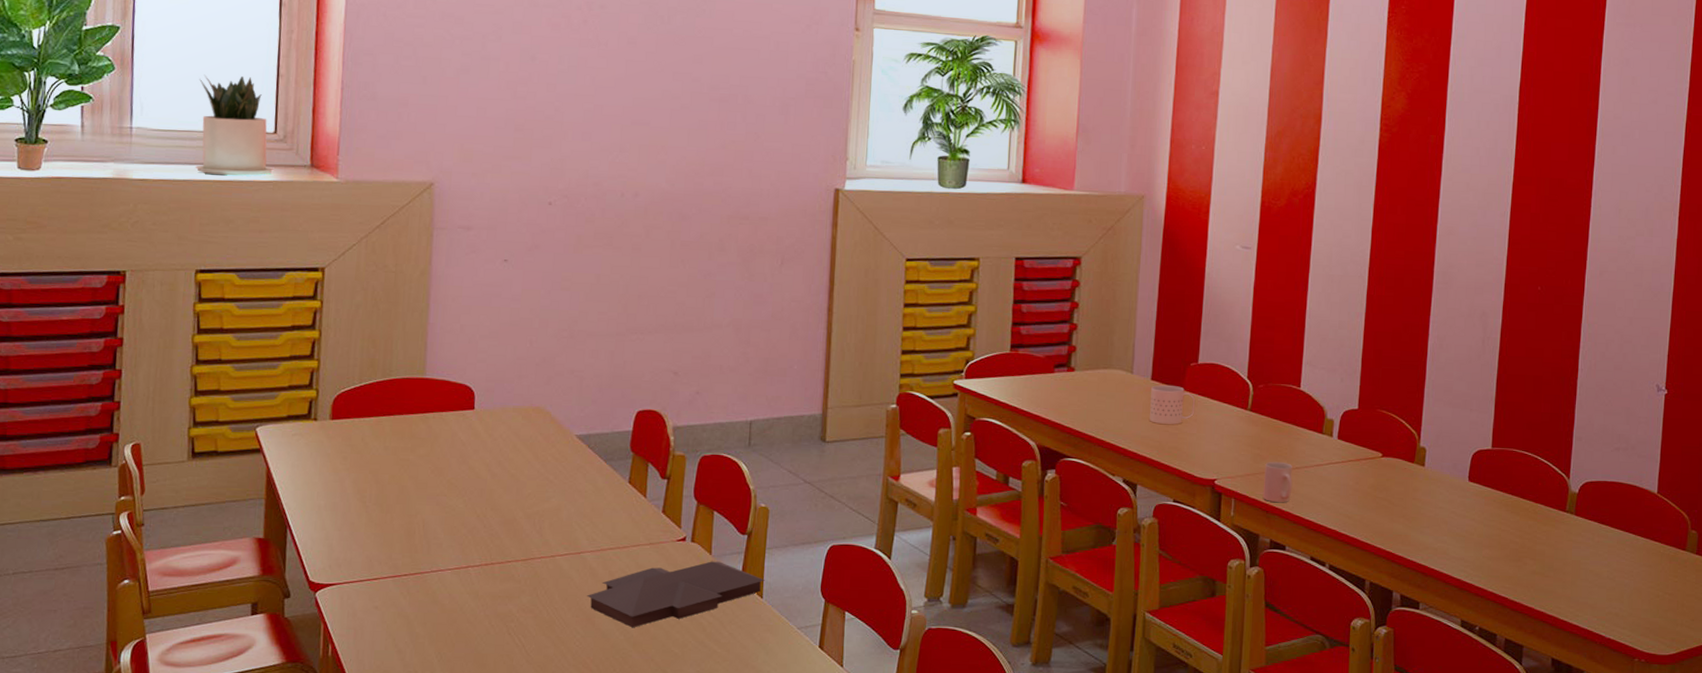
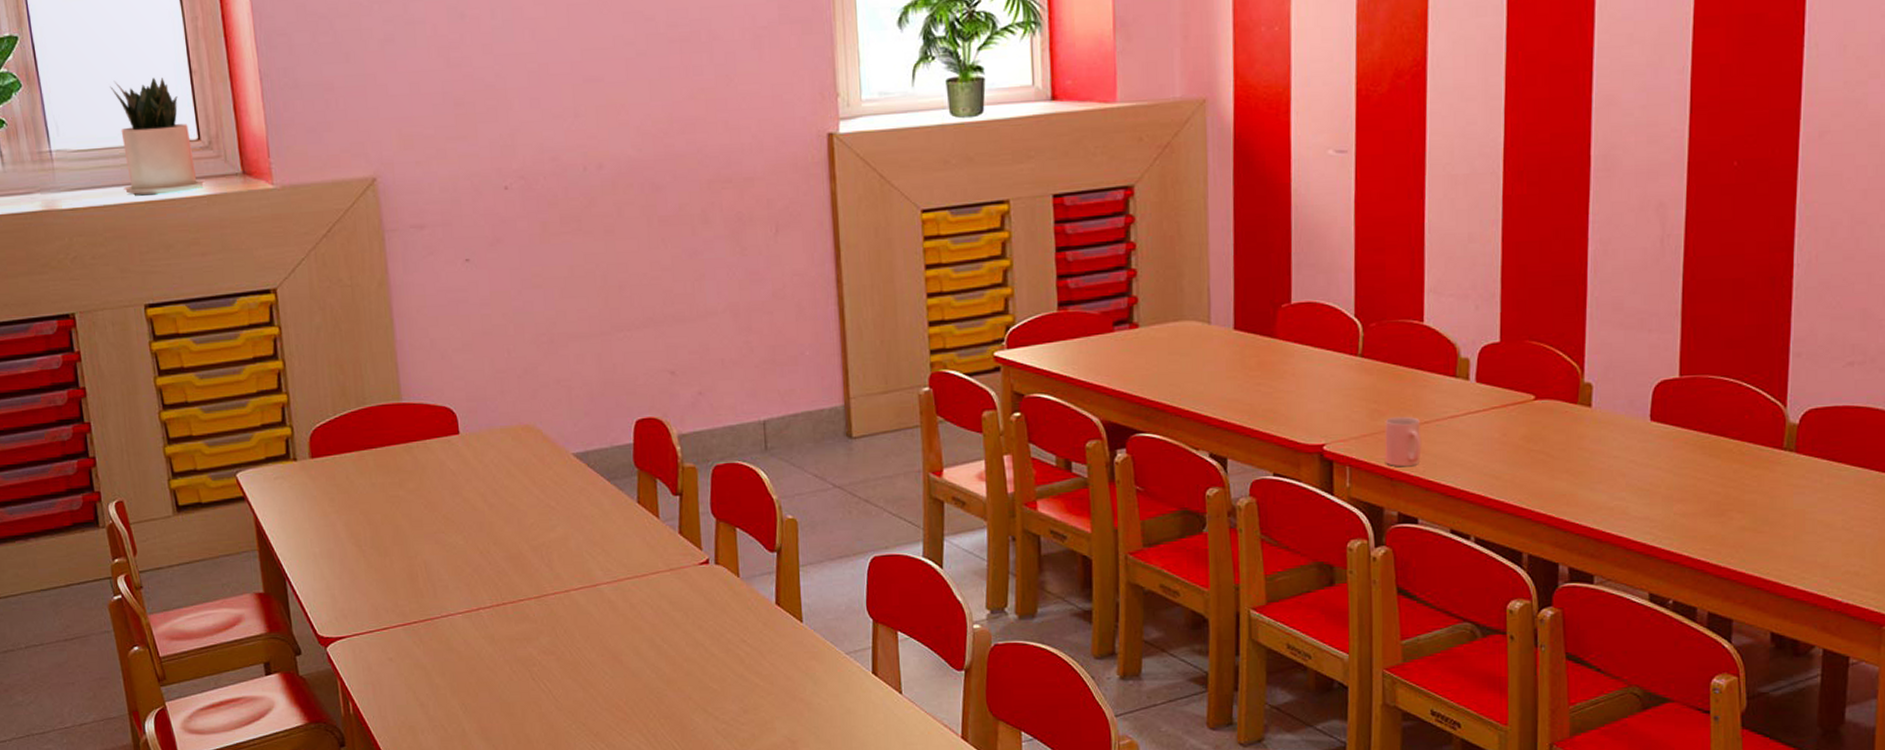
papers: present [586,561,765,628] -> none [609,584,802,665]
mug: present [1149,385,1196,425] -> none [1233,334,1292,384]

